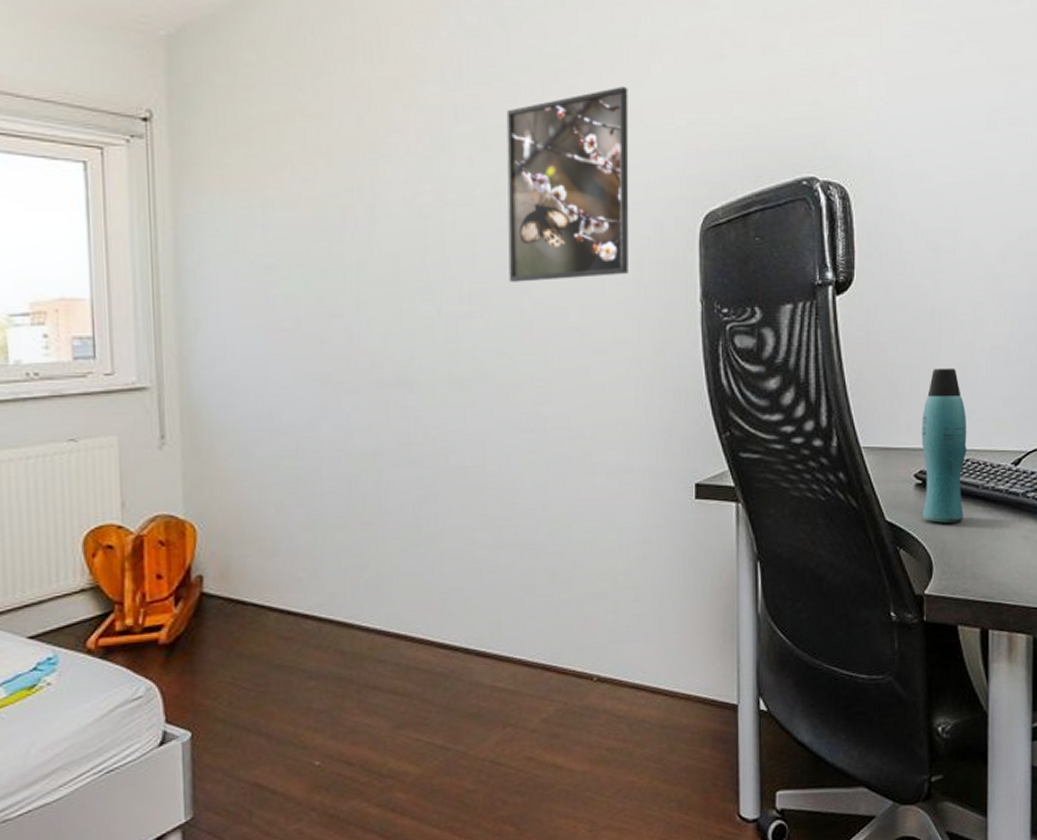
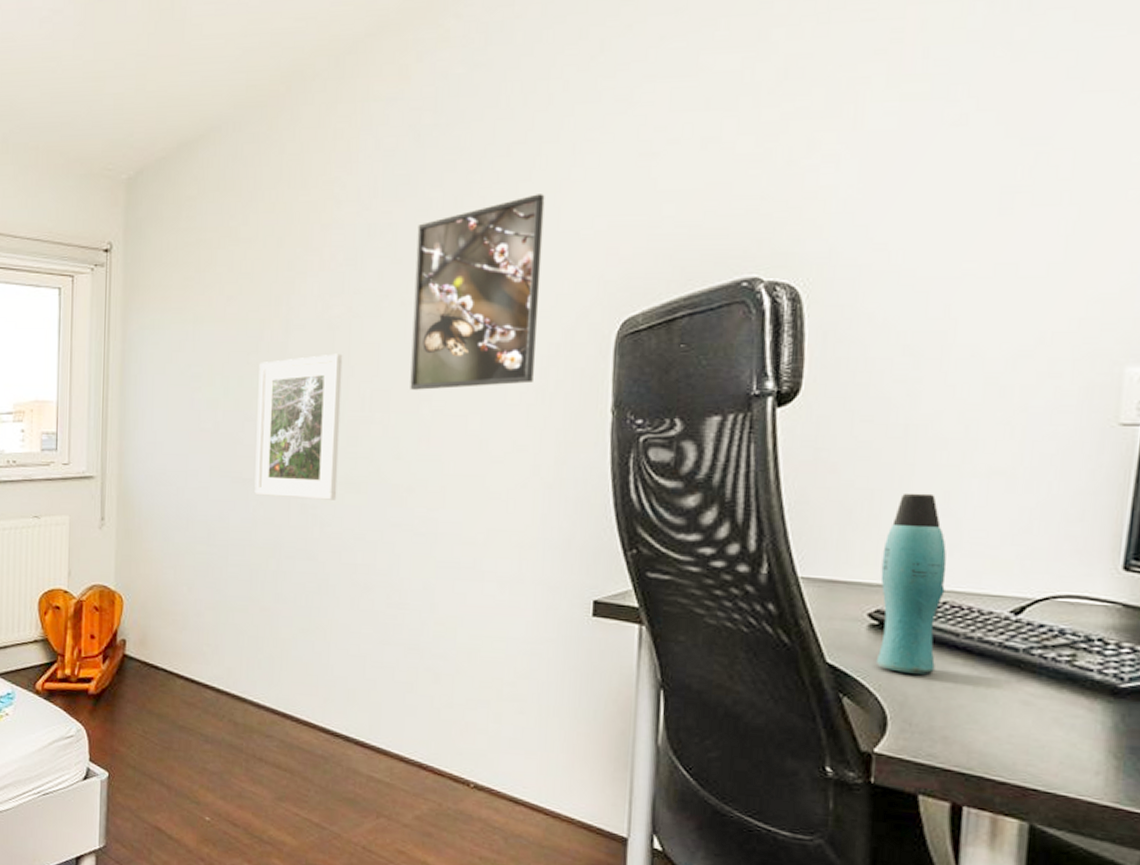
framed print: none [344,244,440,401] -> present [254,353,343,500]

